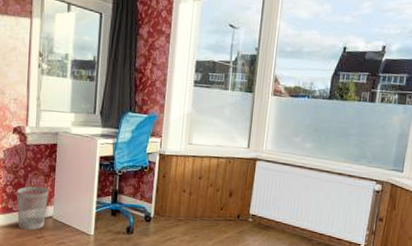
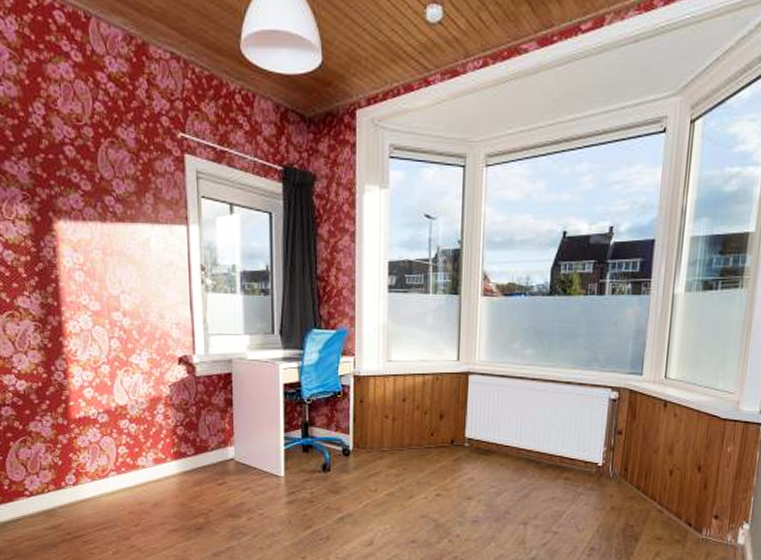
wastebasket: present [16,186,49,230] -> none [190,424,227,476]

